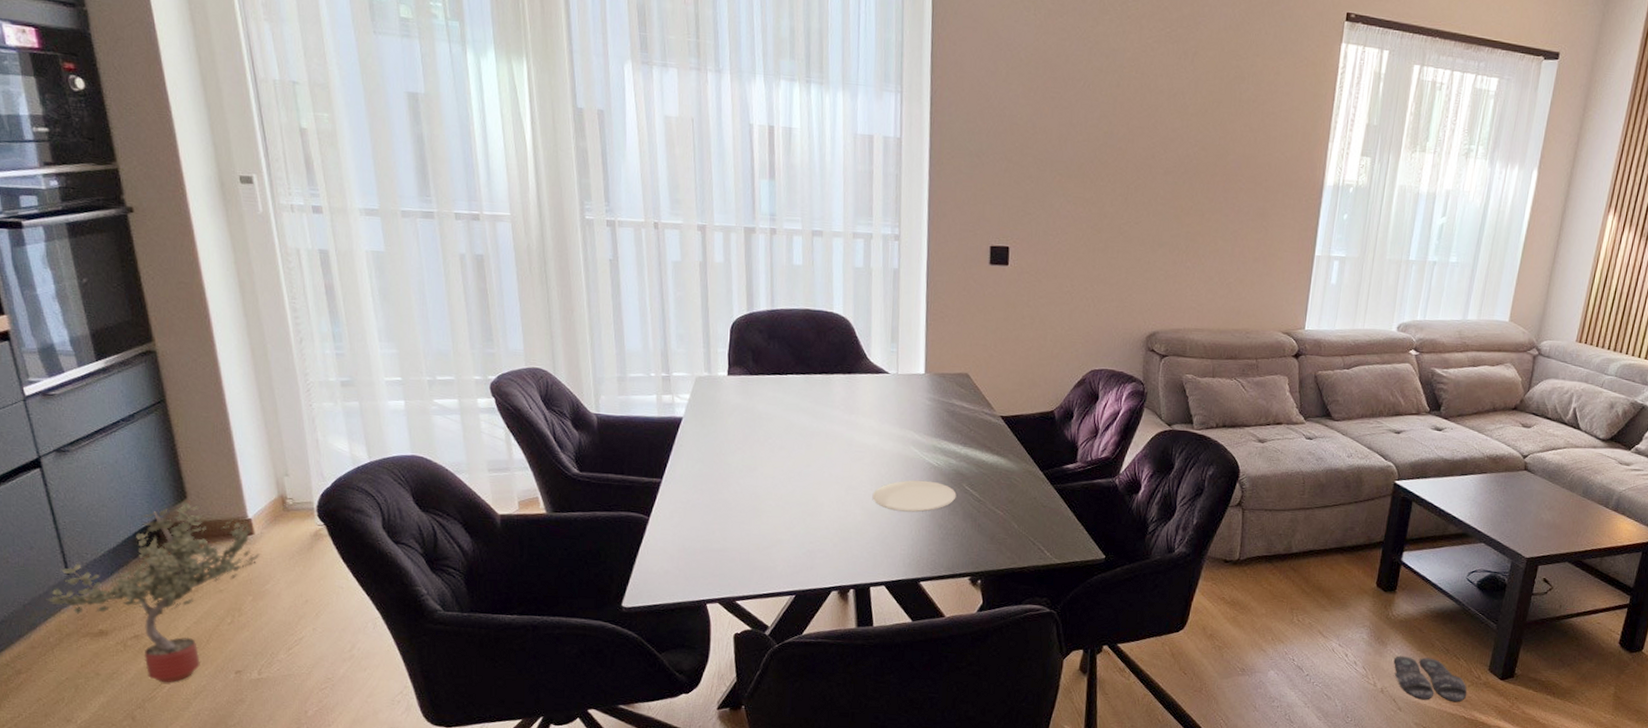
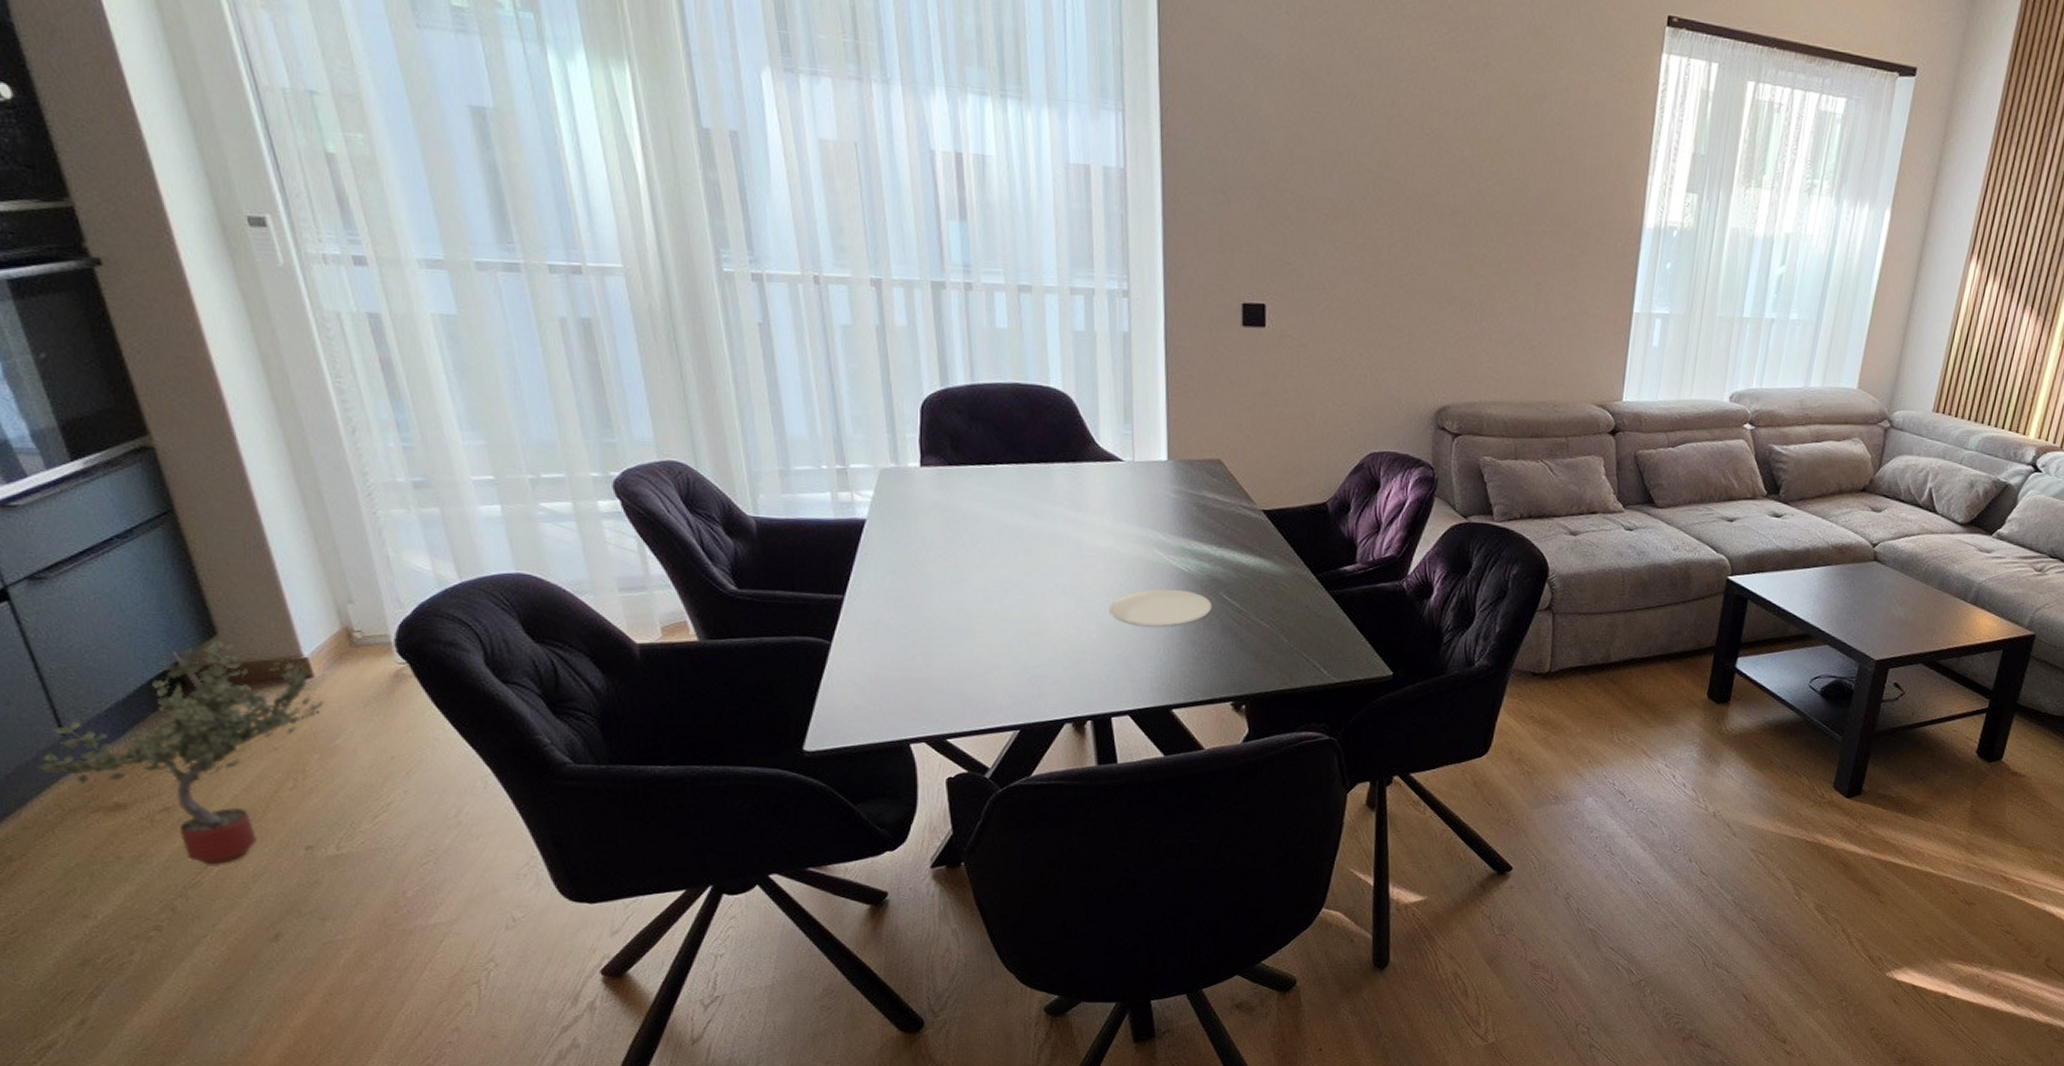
slippers: present [1394,656,1467,703] -> none [1728,775,1809,825]

